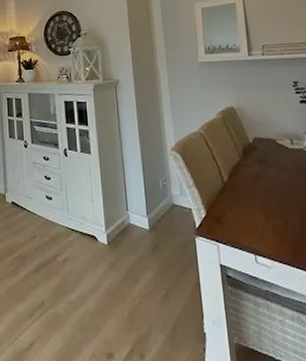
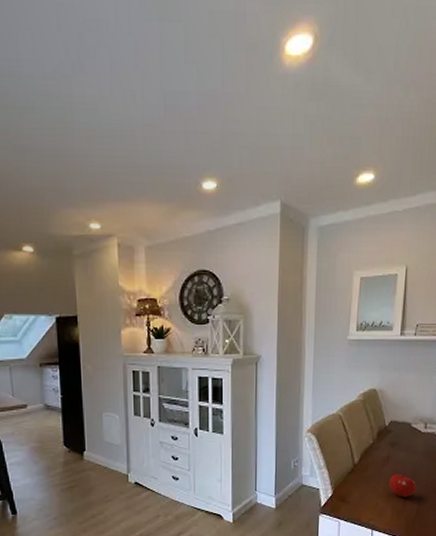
fruit: none [264,192,296,218] -> present [389,473,417,497]

